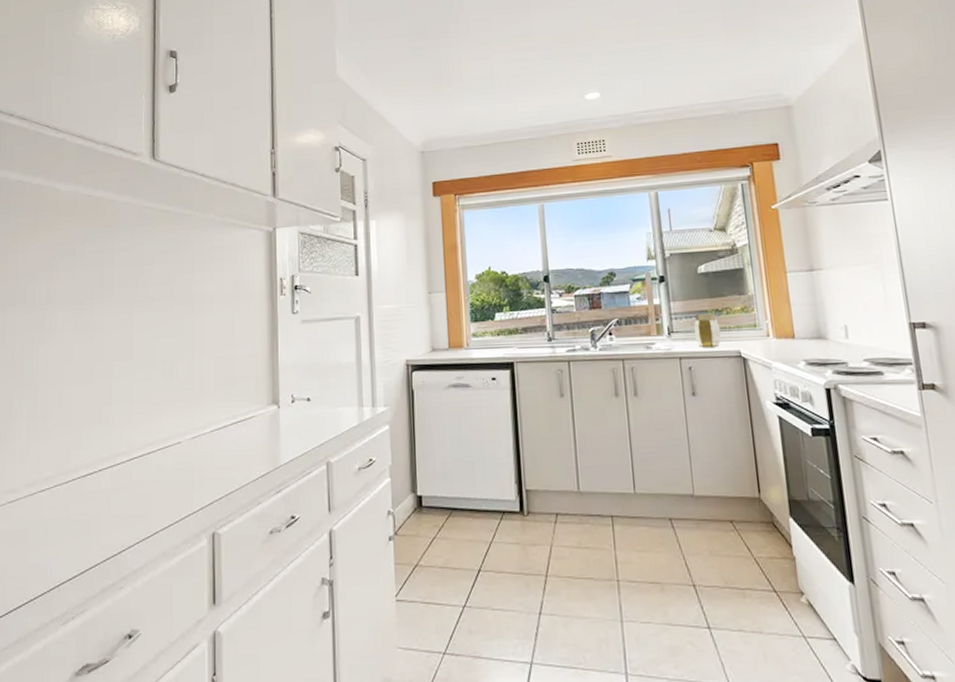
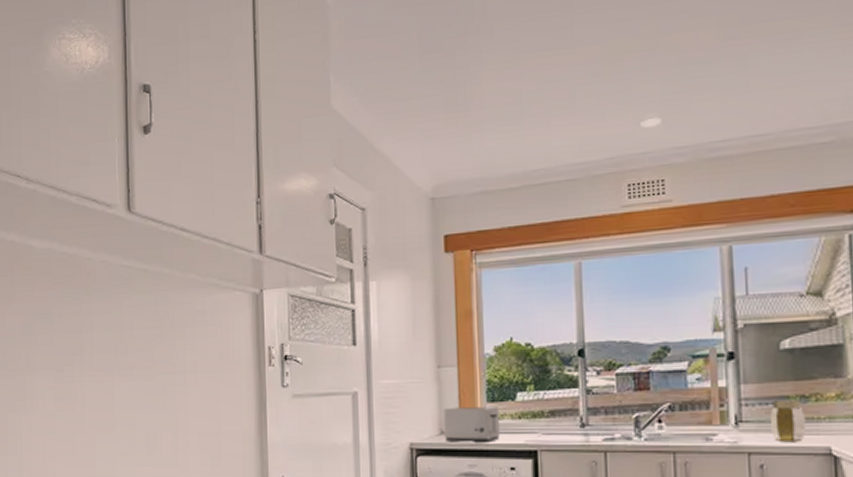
toaster: none [434,326,483,358] -> present [443,407,501,442]

